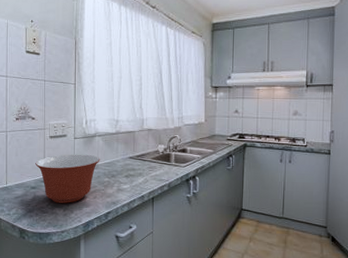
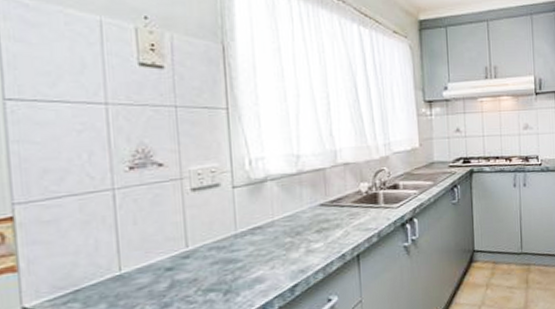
mixing bowl: present [35,154,100,203] -> none [169,207,277,286]

